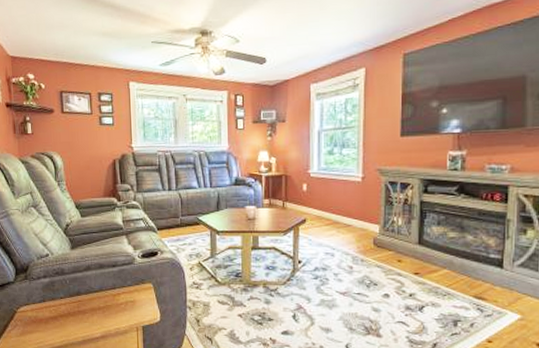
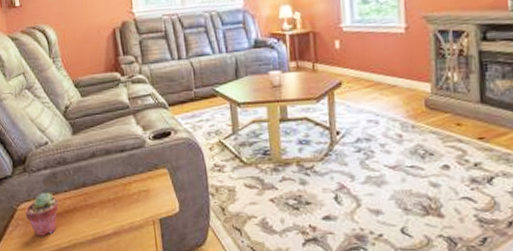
potted succulent: none [23,298,55,336] -> present [25,193,59,236]

